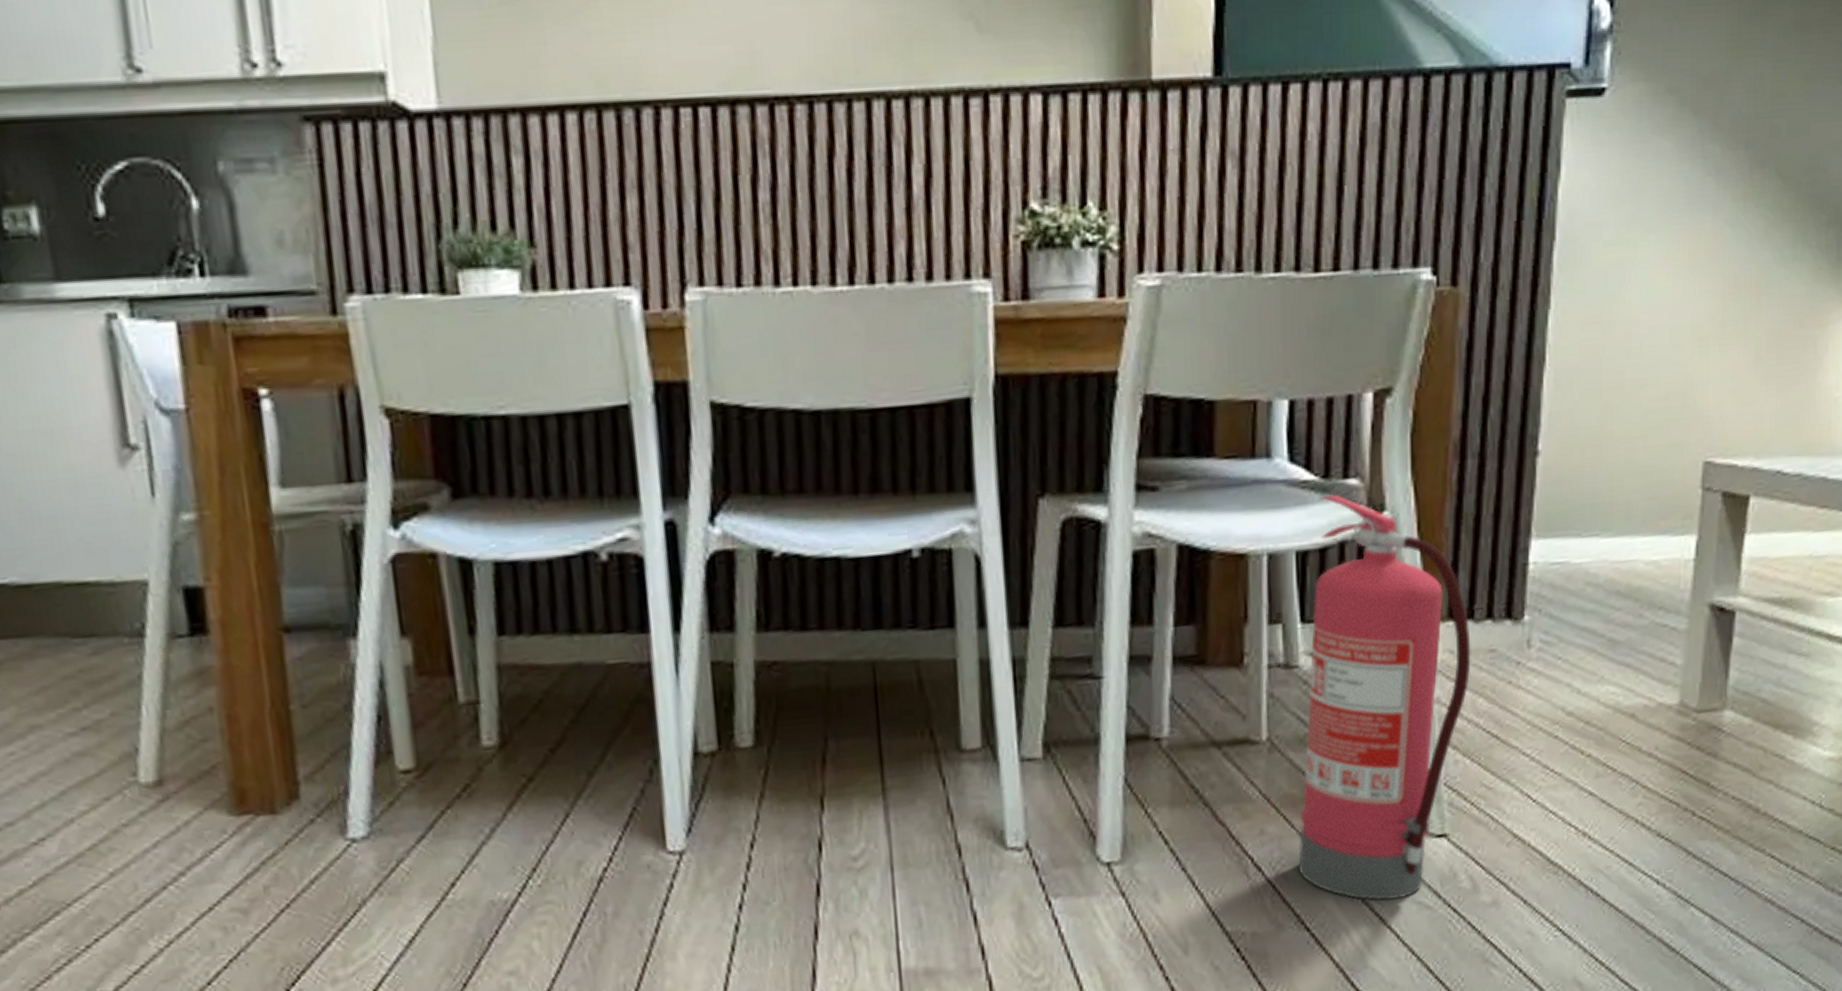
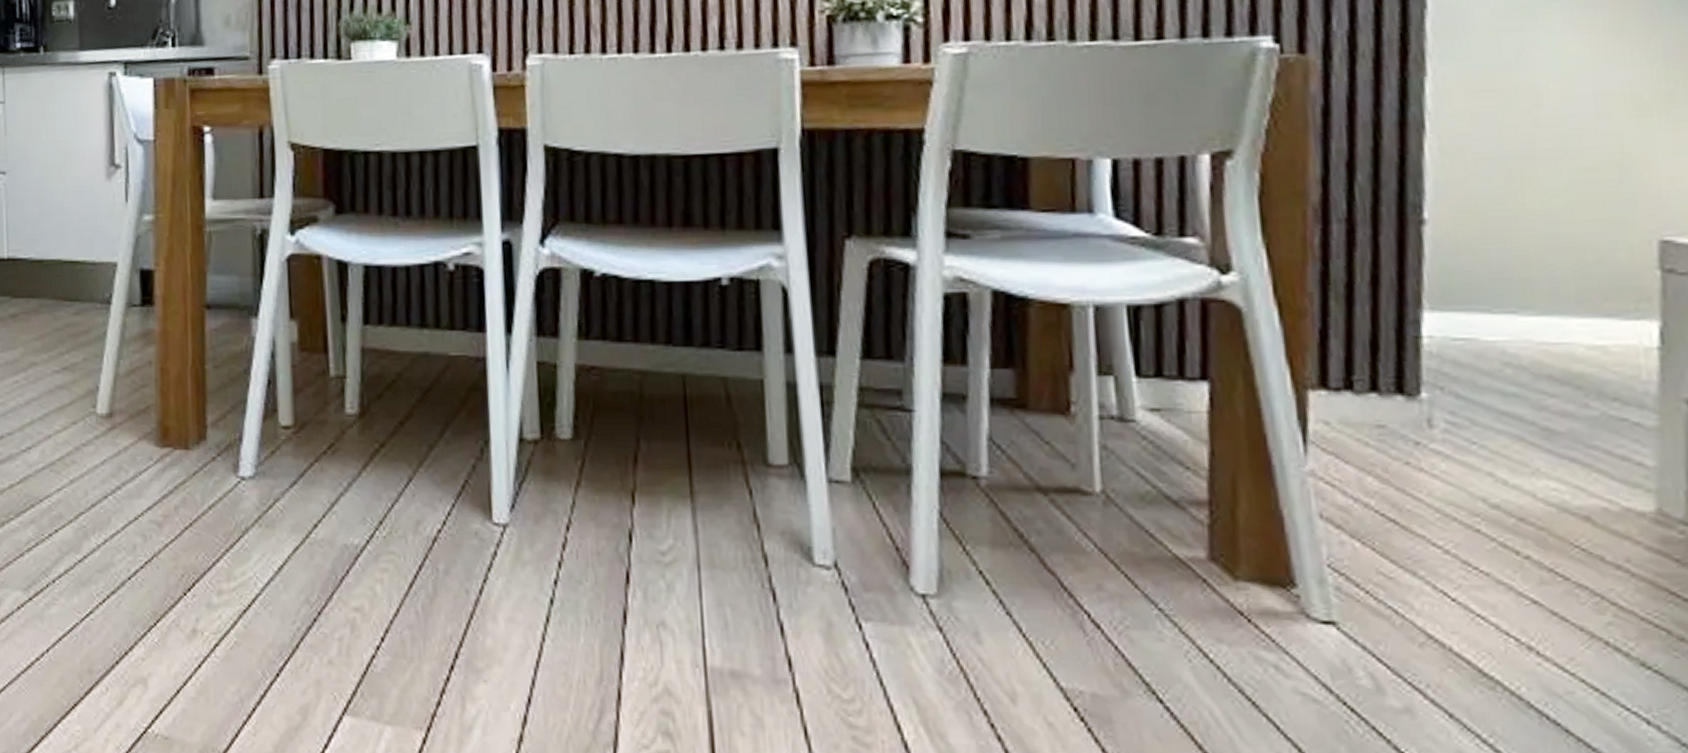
fire extinguisher: present [1298,494,1471,901] -> none [1144,251,1354,685]

